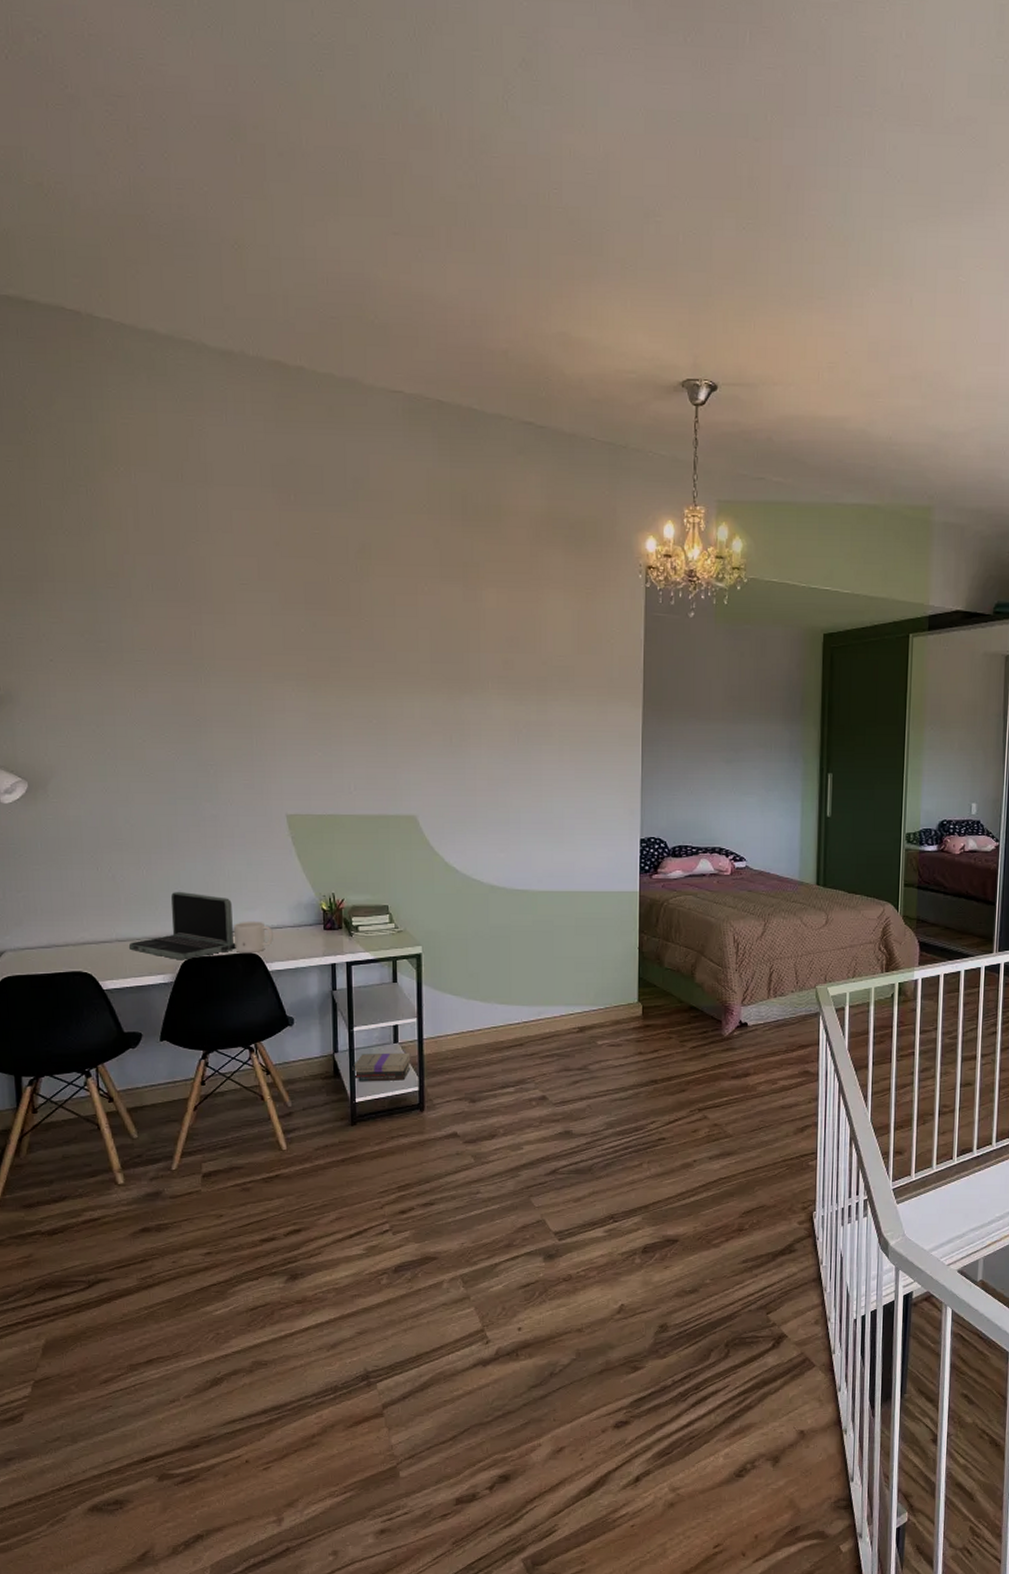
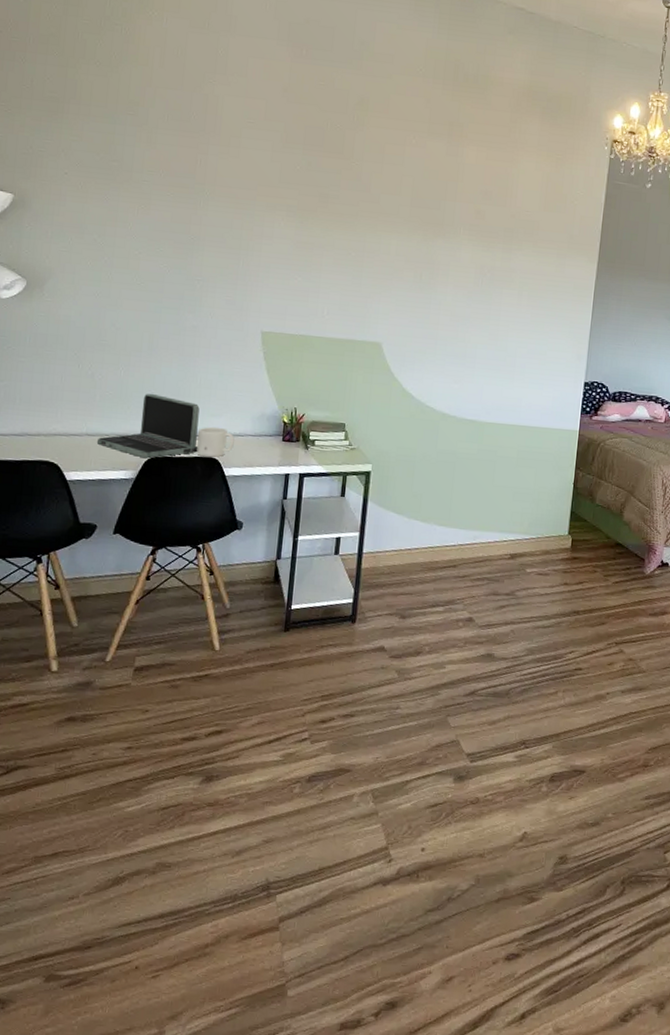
books: present [352,1052,411,1082] -> none [292,562,350,592]

